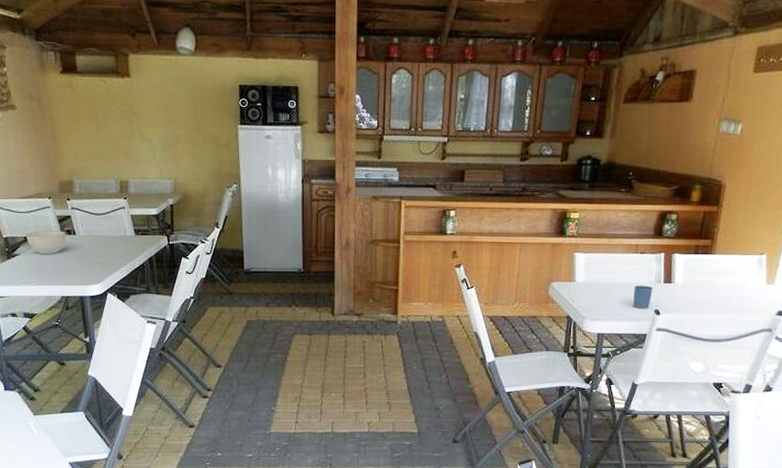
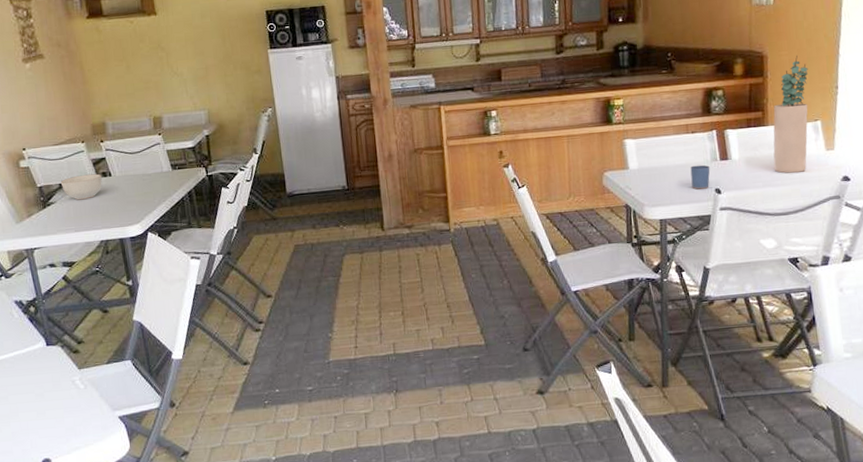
vase: none [713,187,763,302] -> present [773,55,809,174]

